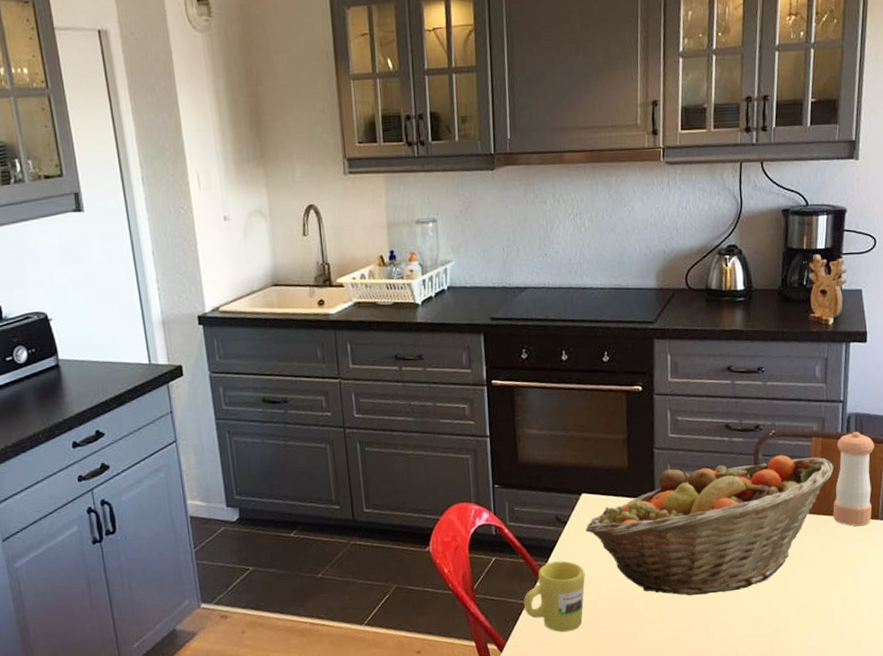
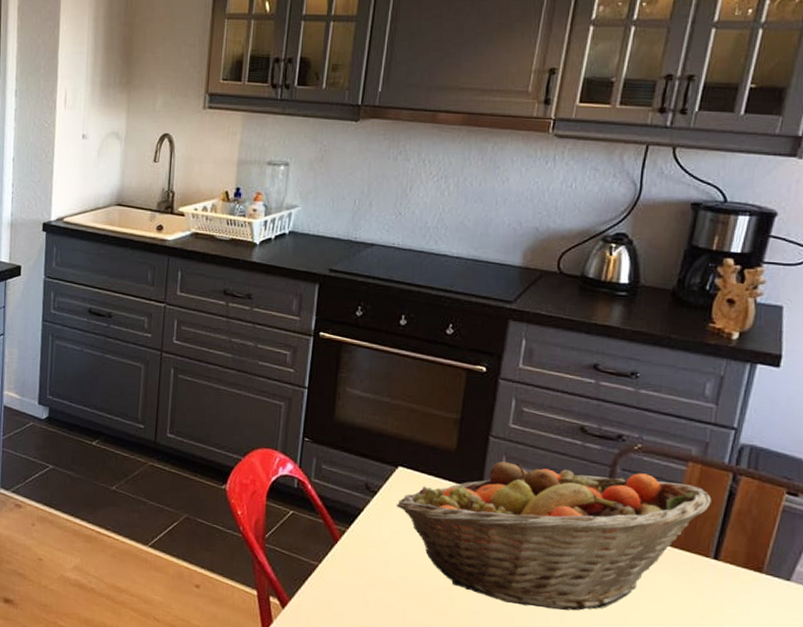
mug: present [524,561,585,633] -> none [315,529,388,607]
pepper shaker: present [833,432,875,526] -> none [701,466,771,576]

